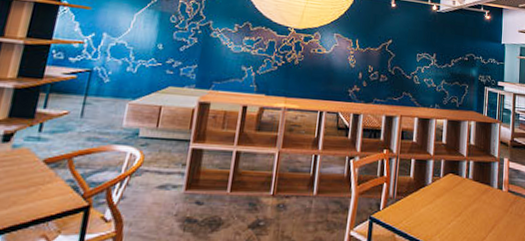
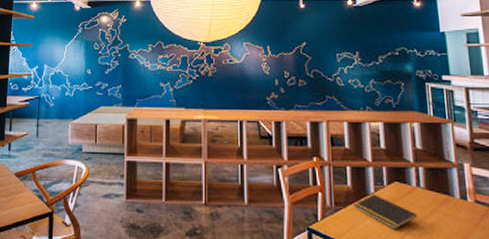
notepad: none [412,185,463,217] -> present [353,194,417,231]

